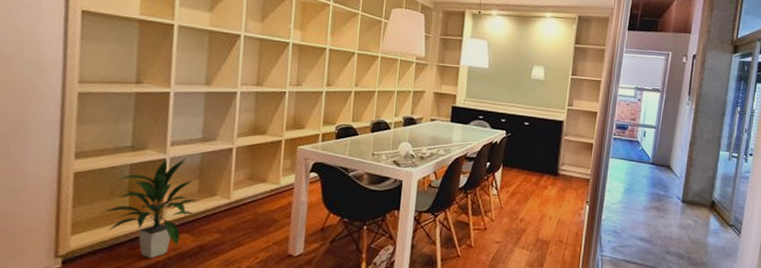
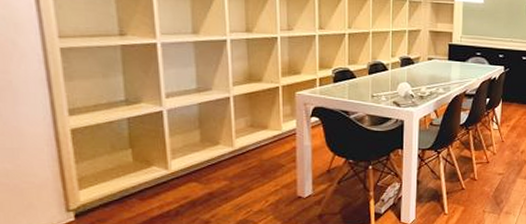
indoor plant: present [101,158,199,258] -> none [105,109,203,207]

